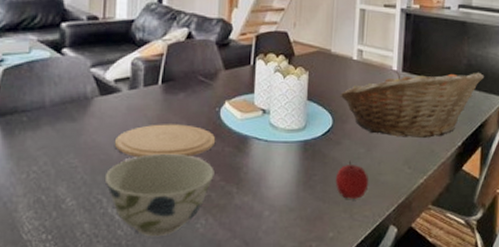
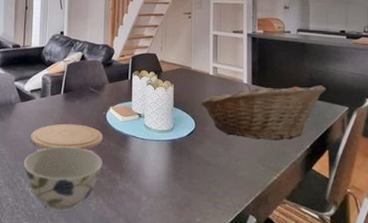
apple: present [335,161,369,199] -> none [199,158,229,190]

